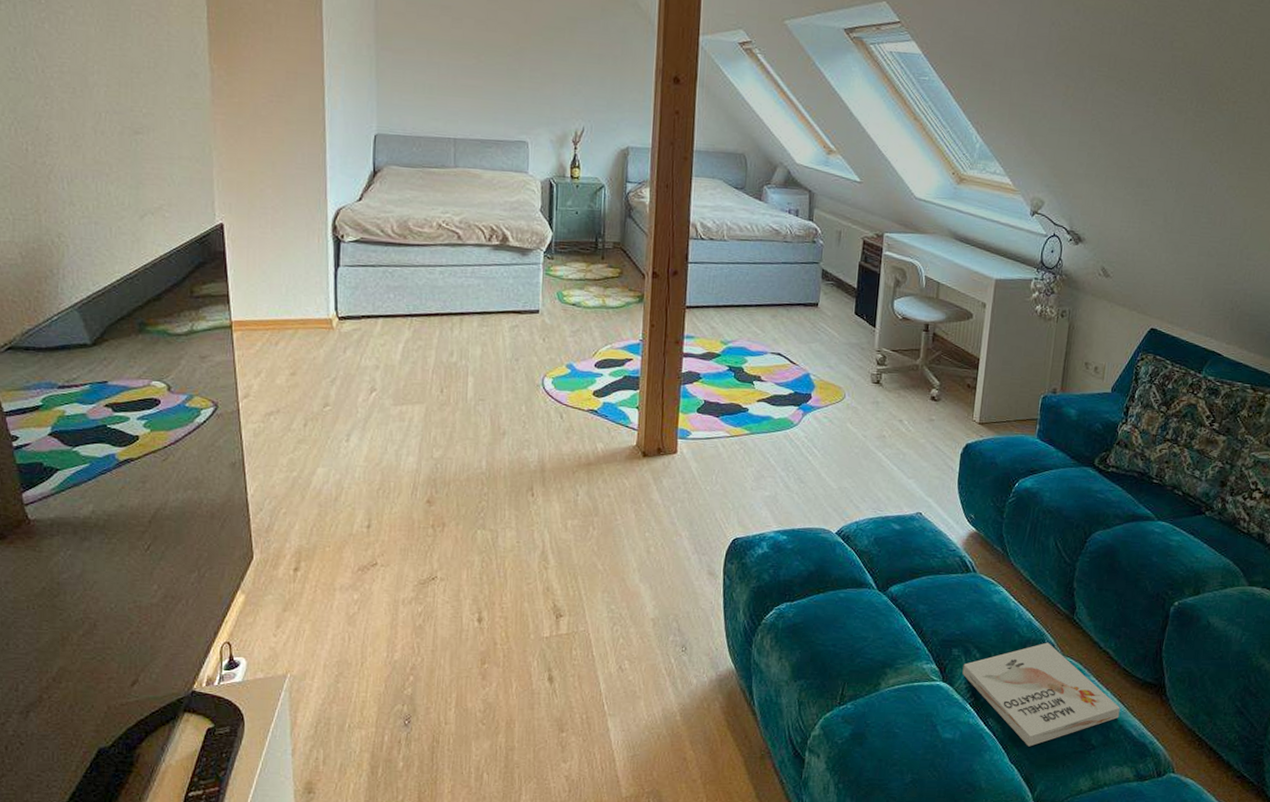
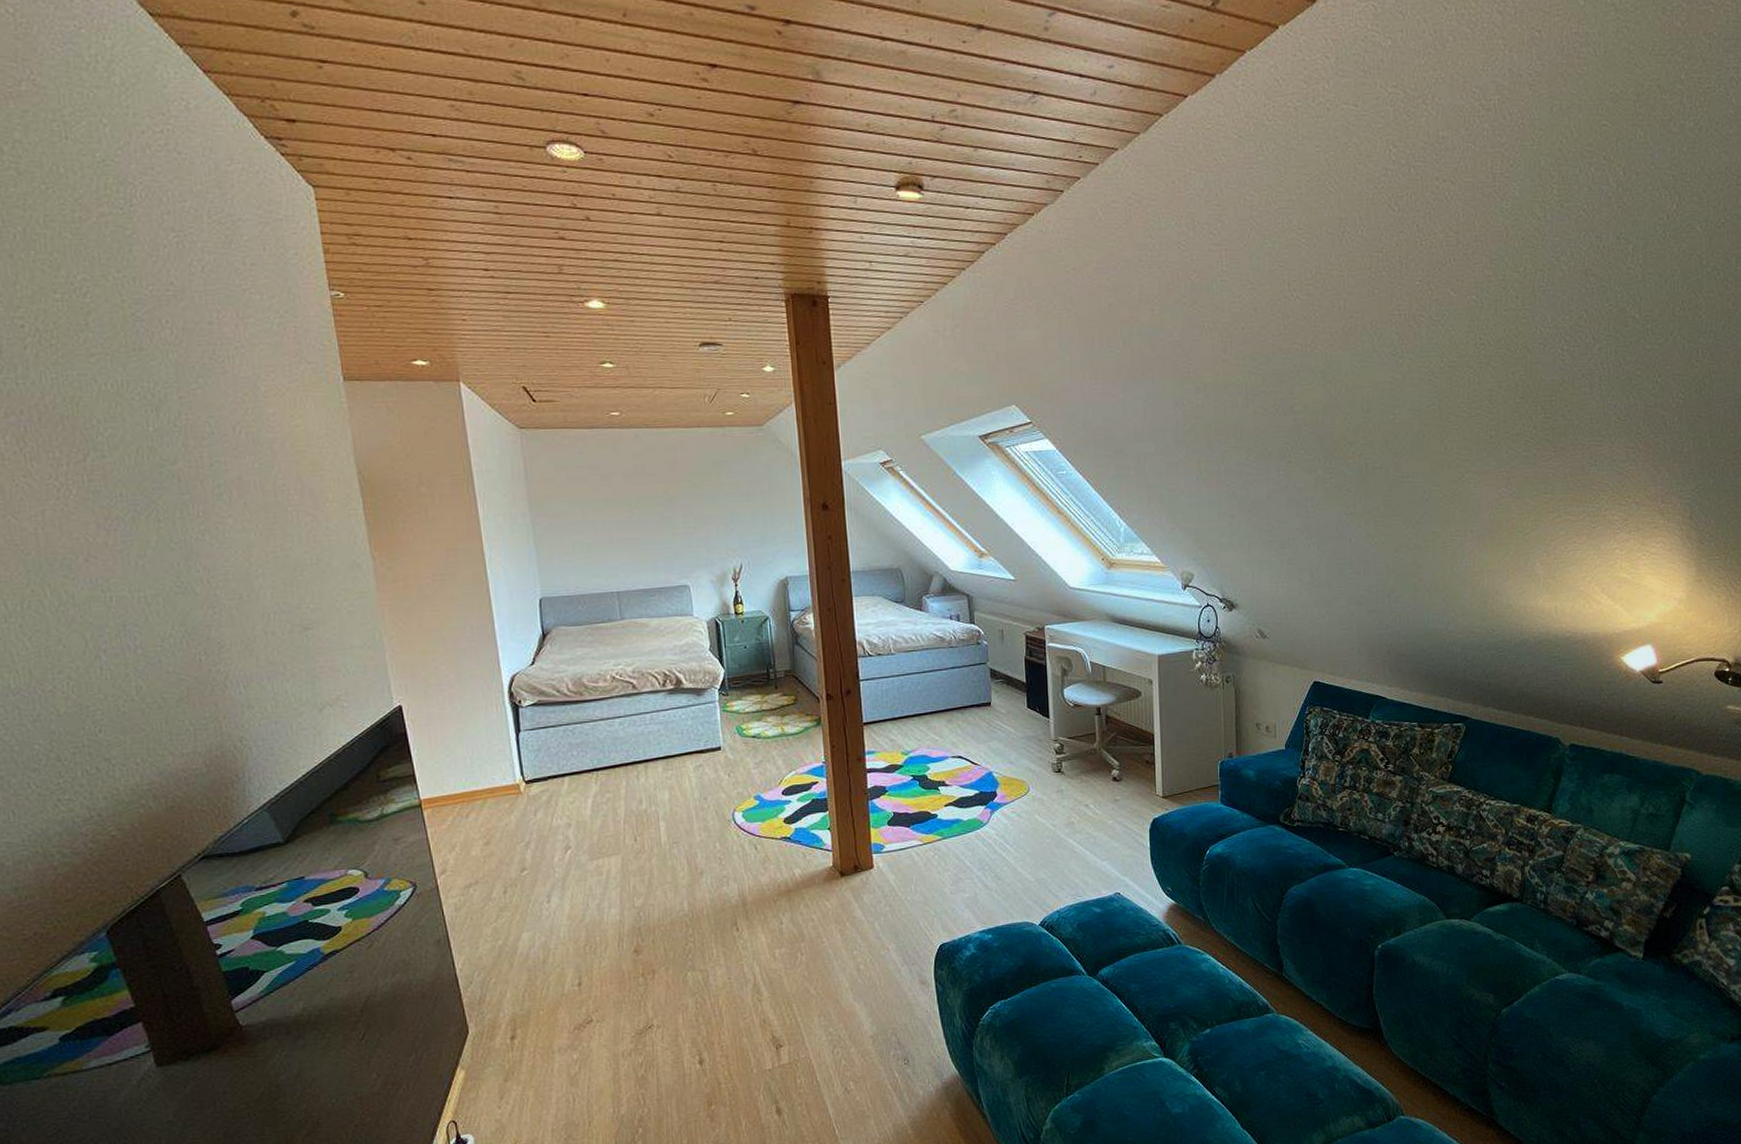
book: present [962,642,1121,747] -> none [1182,1003,1342,1110]

